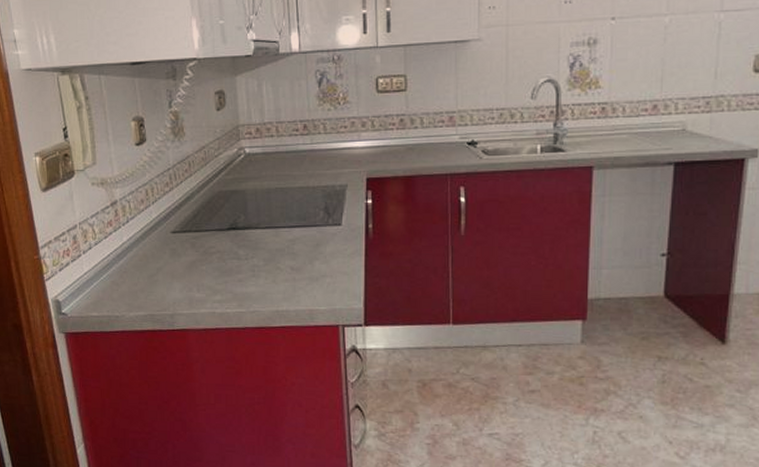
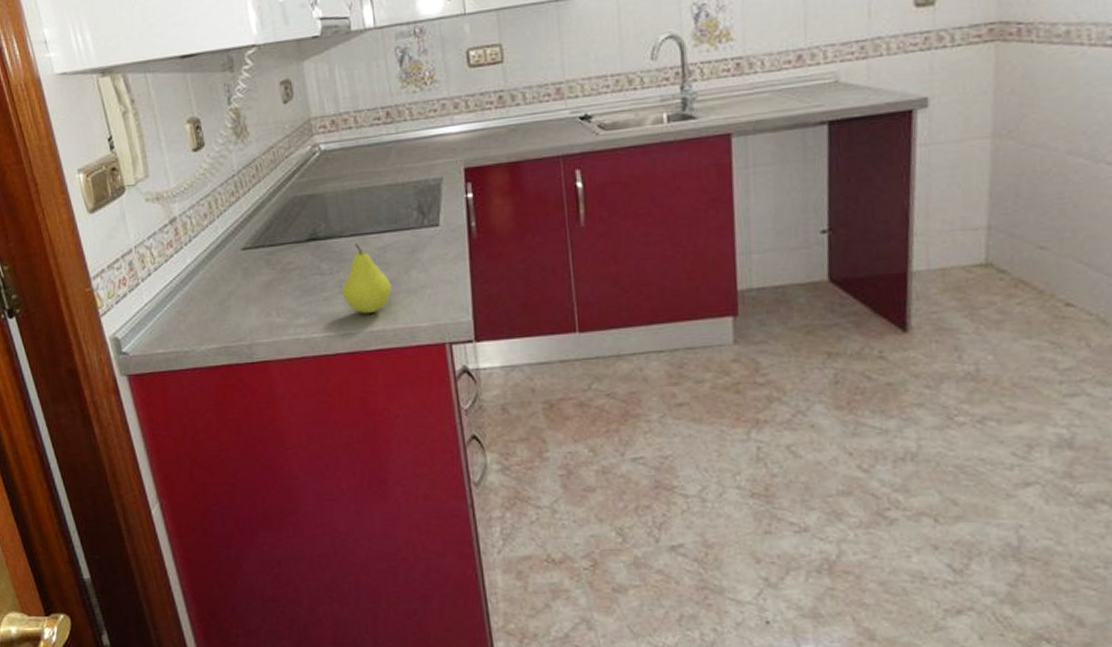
fruit: none [254,234,297,296] -> present [341,243,392,314]

